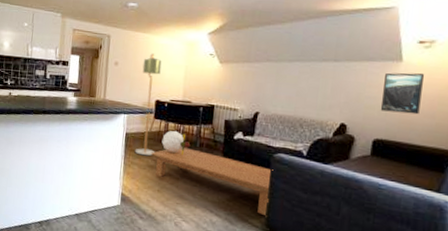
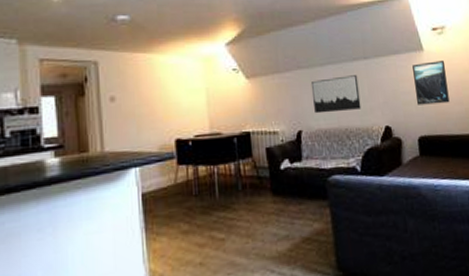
floor lamp: present [134,53,162,156] -> none [150,78,186,221]
coffee table: present [150,147,273,217] -> none [181,194,336,258]
decorative sphere: present [161,130,191,156] -> none [193,174,231,207]
wall art: none [274,73,324,104] -> present [312,75,362,114]

